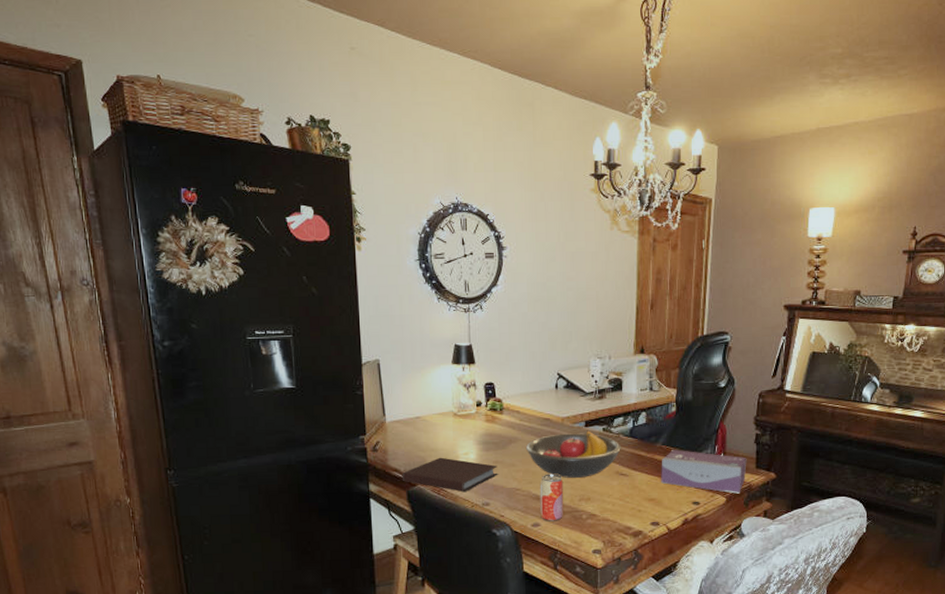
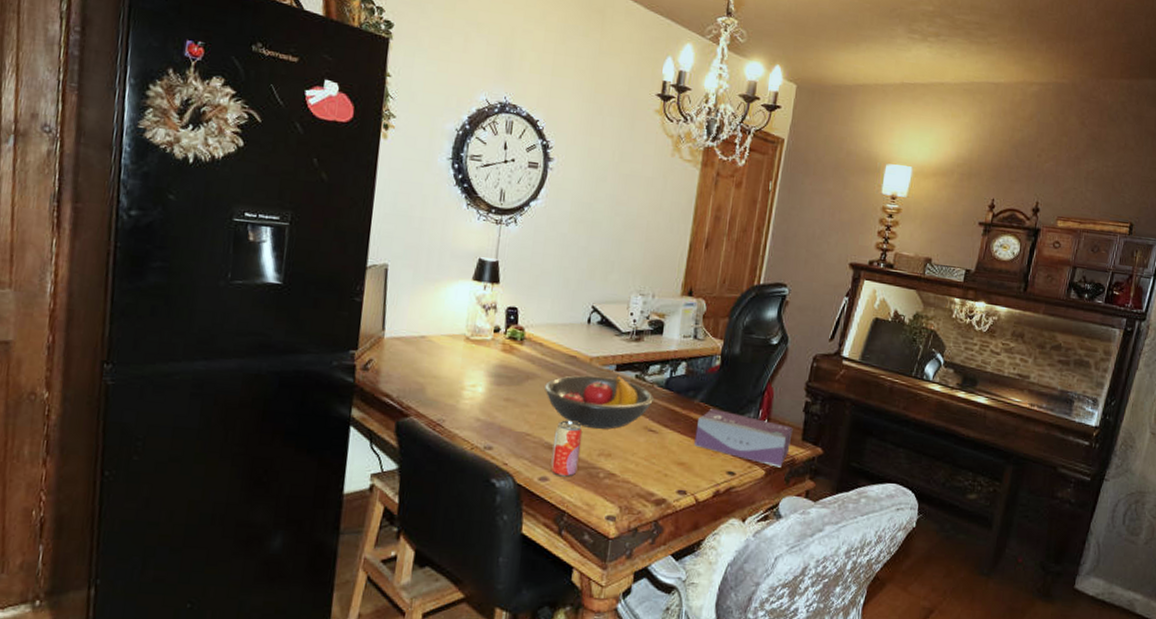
notebook: present [402,457,498,492] -> none [392,386,509,430]

